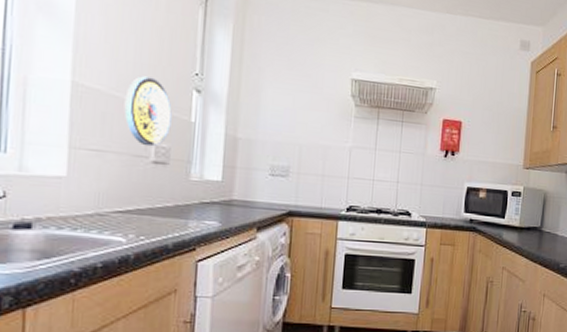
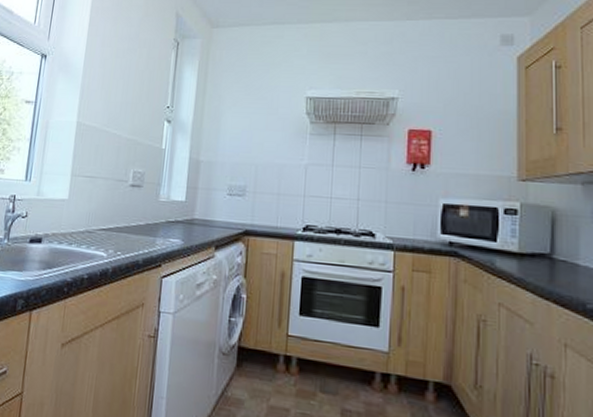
wall clock: present [124,76,172,147] -> none [111,113,148,172]

